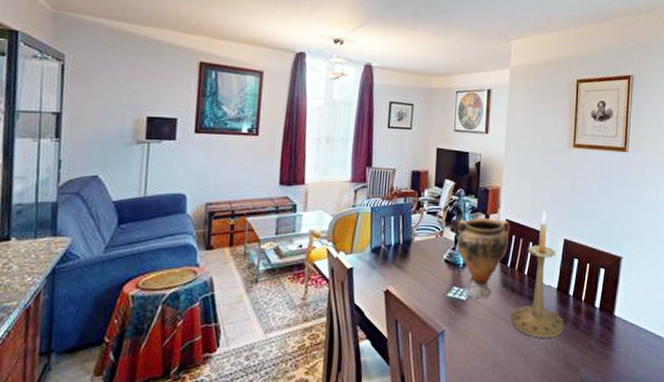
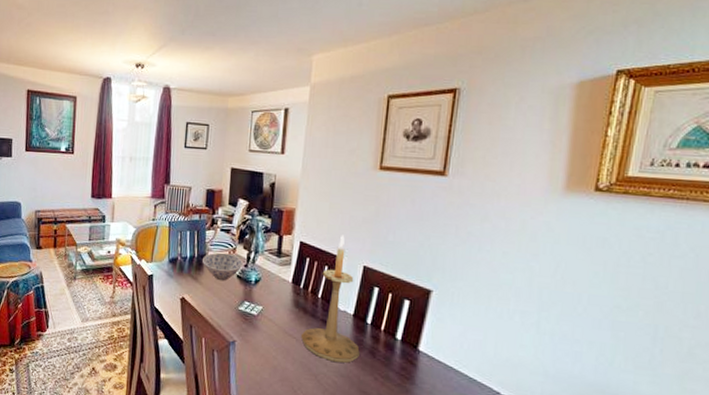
bowl: none [408,237,451,268] -> present [203,252,244,281]
vase: present [457,217,510,299] -> none [249,237,305,316]

